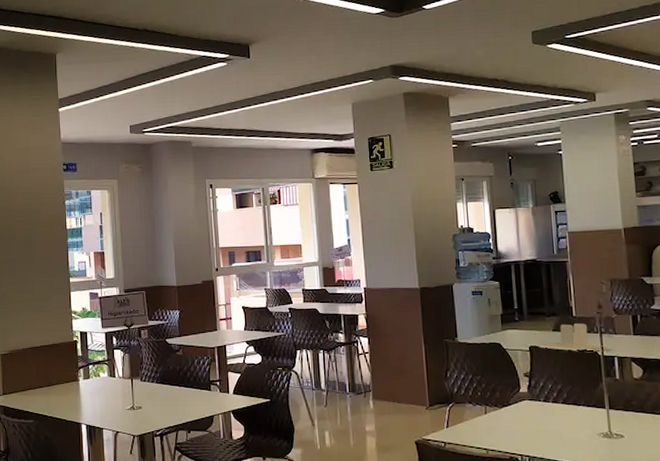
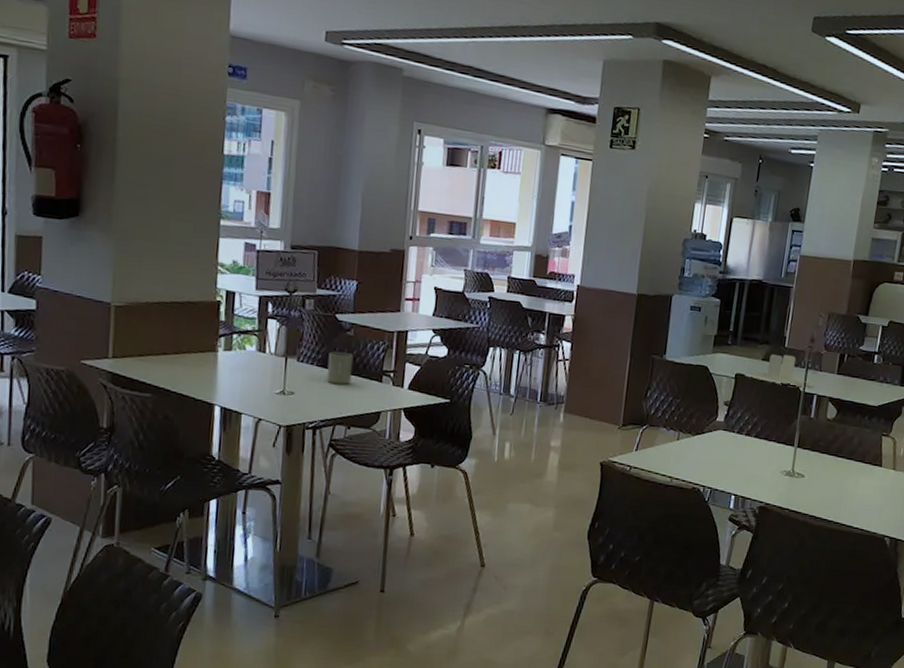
cup: none [165,370,186,396] -> present [326,351,354,385]

